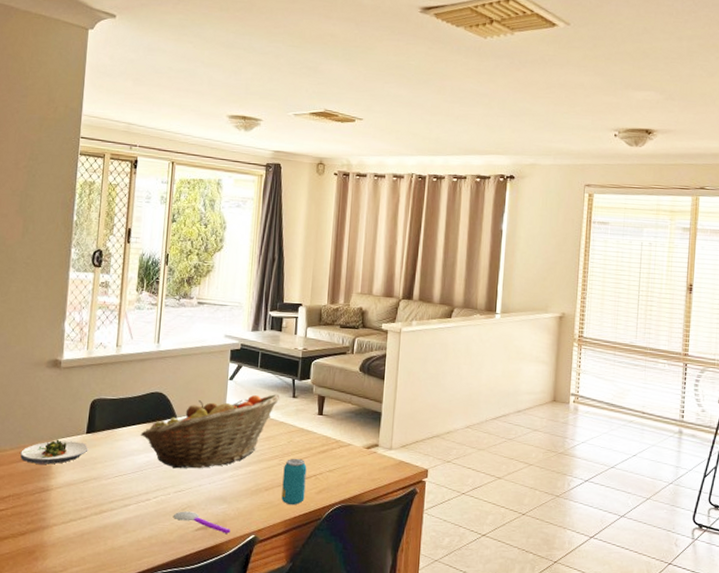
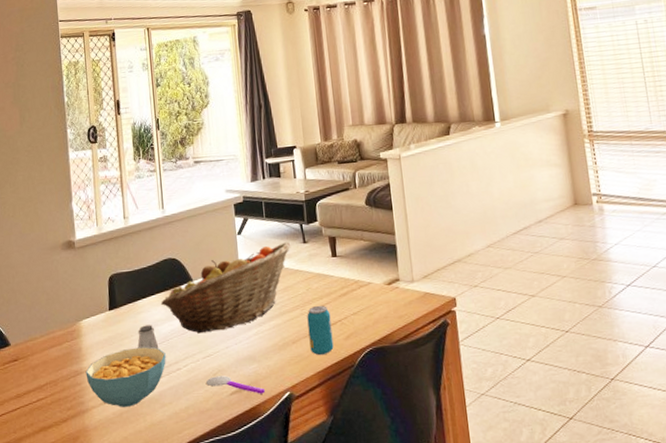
salad plate: present [20,439,88,465] -> none [50,319,114,349]
cereal bowl: none [52,473,137,529] -> present [85,347,166,407]
saltshaker: none [110,453,132,478] -> present [137,325,159,350]

